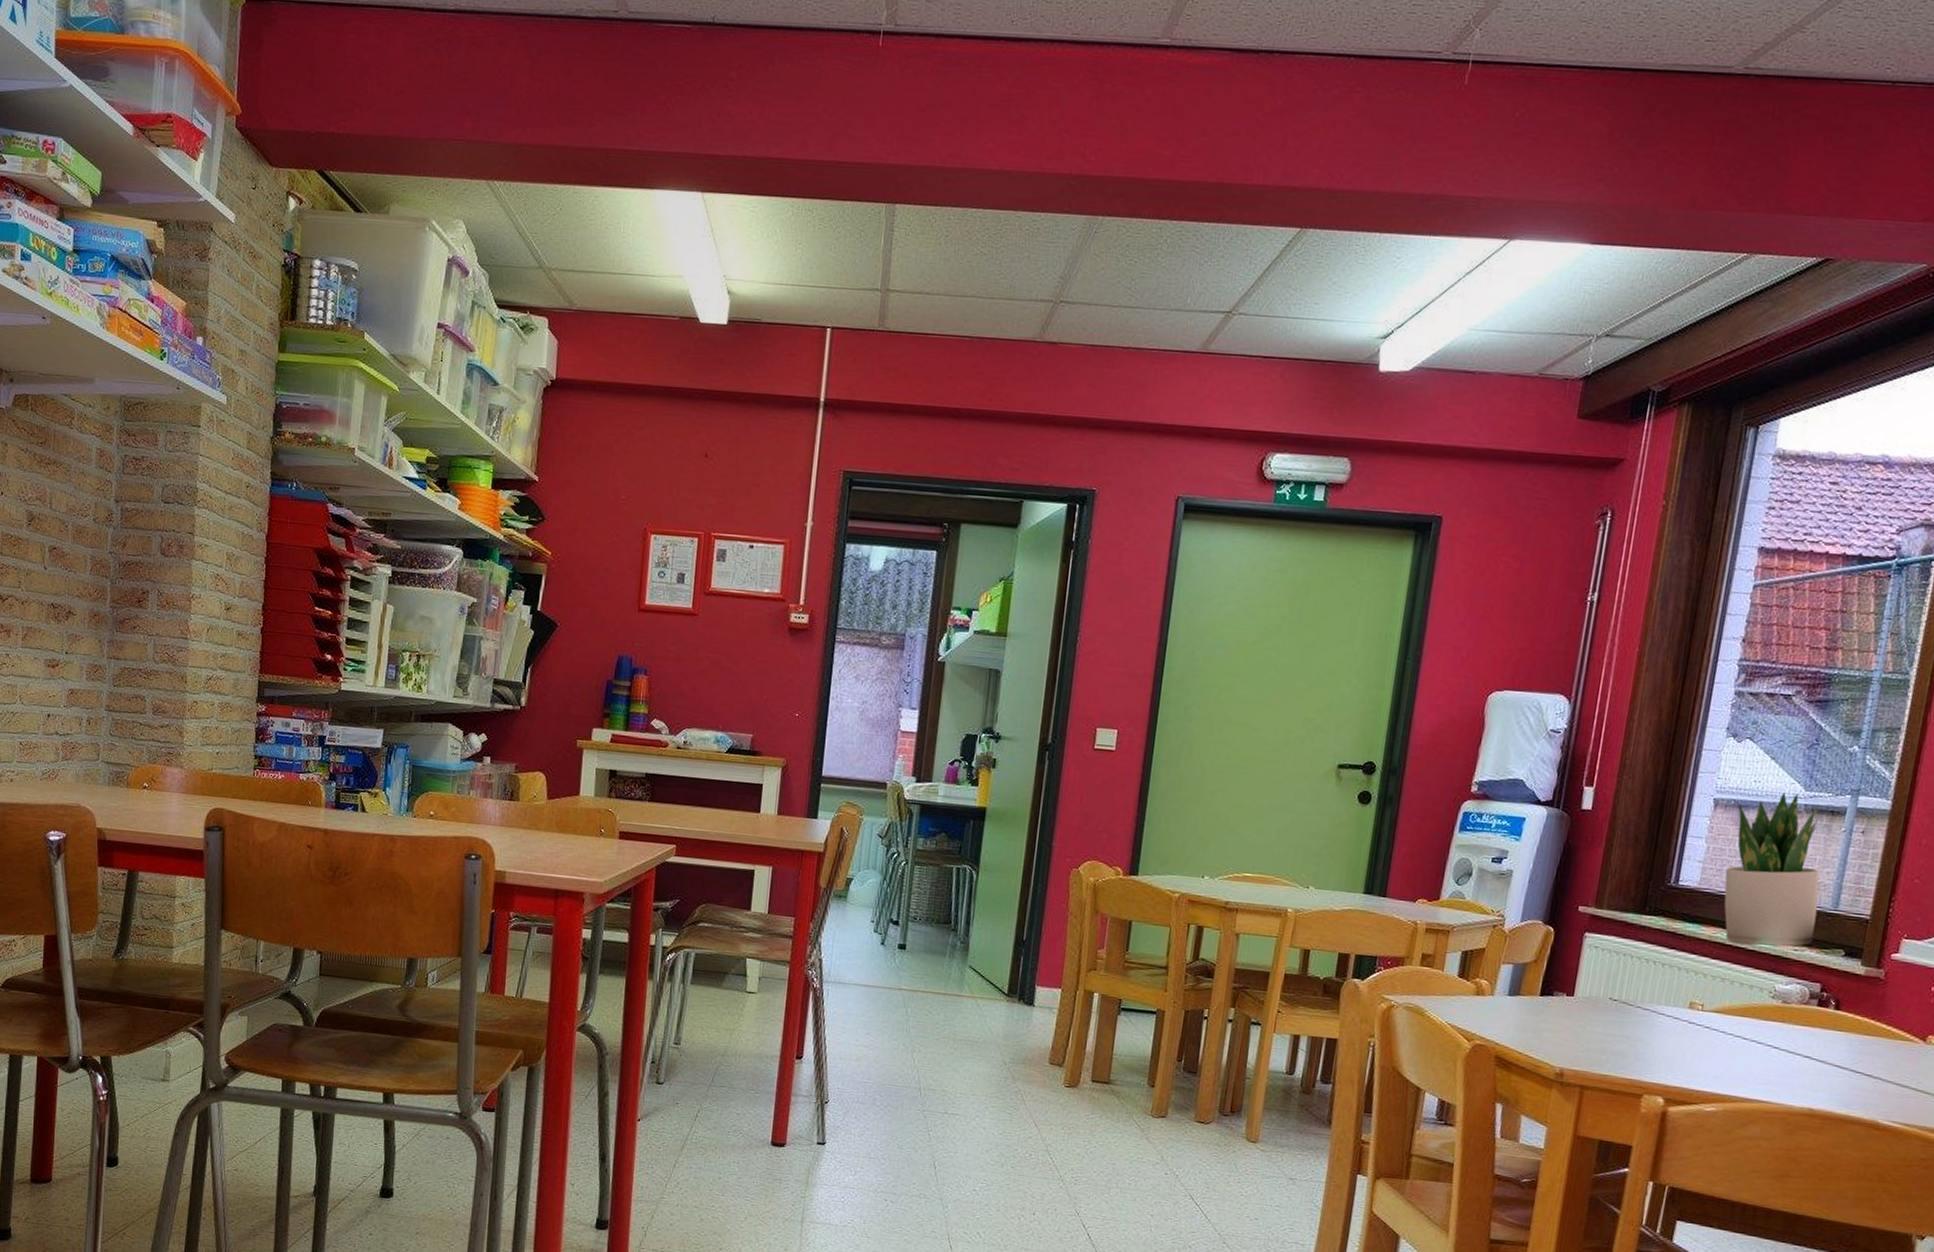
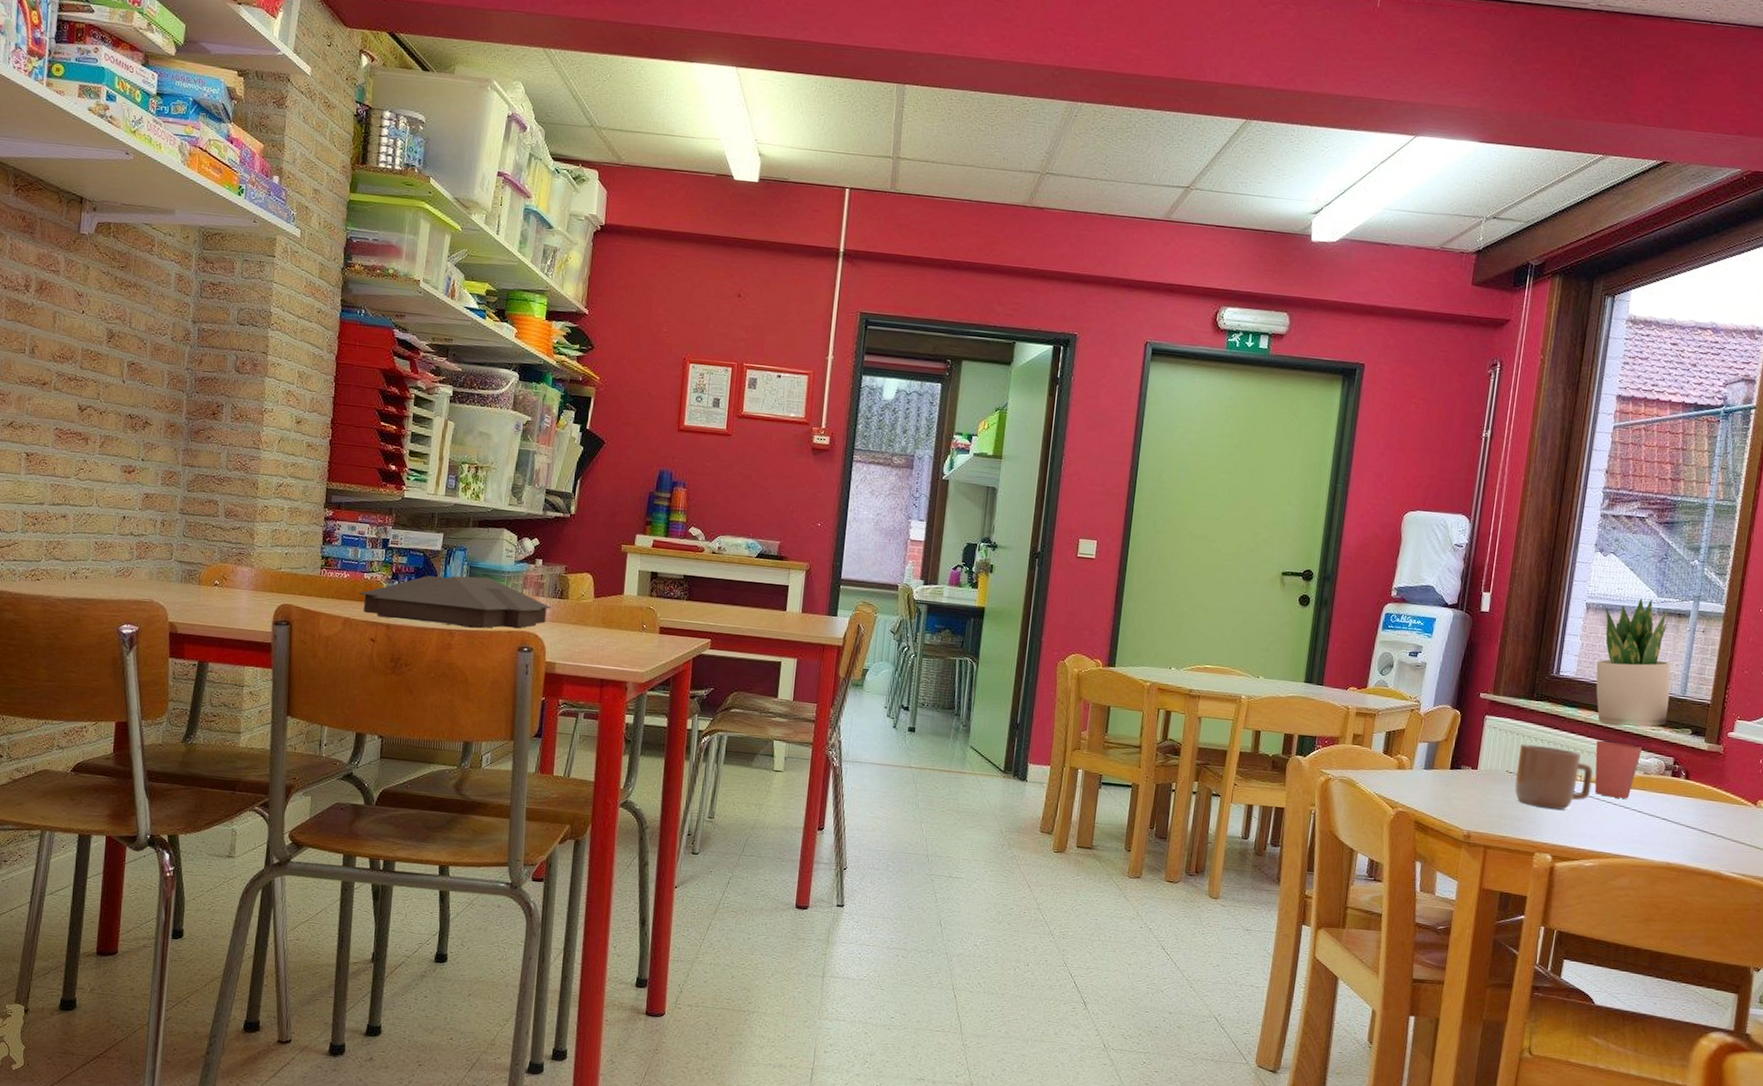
papers: none [295,776,500,834] -> present [359,575,551,628]
mug: none [1619,966,1719,1045] -> present [1514,744,1593,810]
cup: none [1719,962,1781,1032] -> present [1594,740,1642,799]

